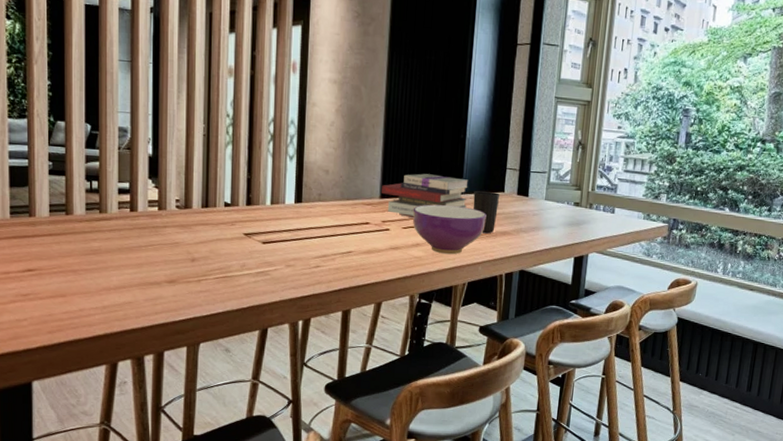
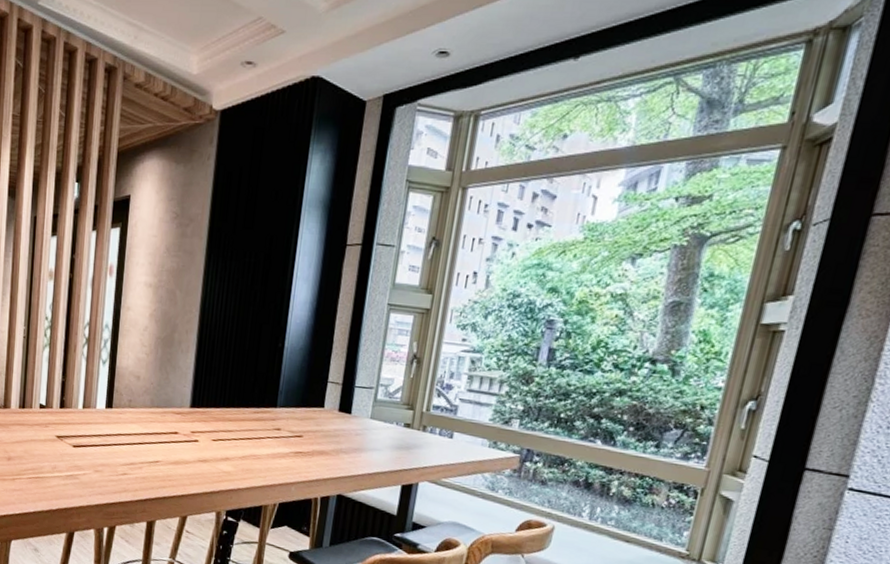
books: present [381,173,469,217] -> none [191,383,285,430]
bowl: present [412,204,487,254] -> none [223,417,303,472]
cup: present [473,190,500,234] -> none [288,405,320,452]

